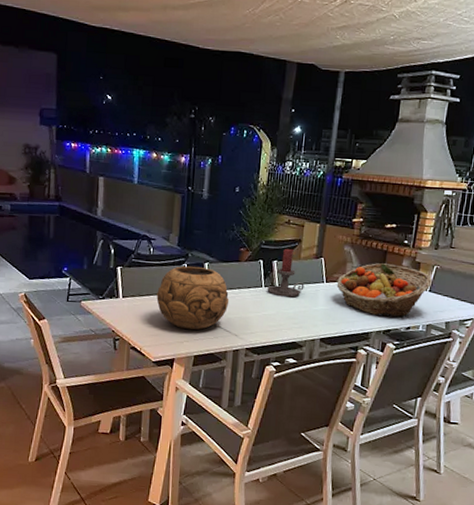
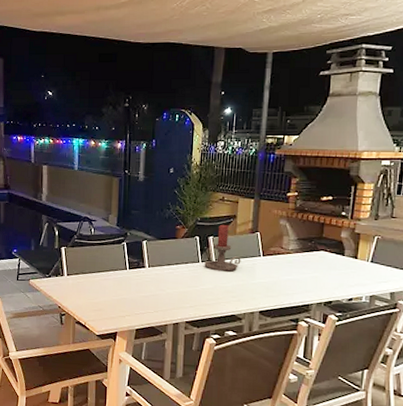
decorative bowl: present [156,265,230,330] -> none [98,244,168,305]
fruit basket: present [336,263,432,318] -> none [274,235,373,289]

